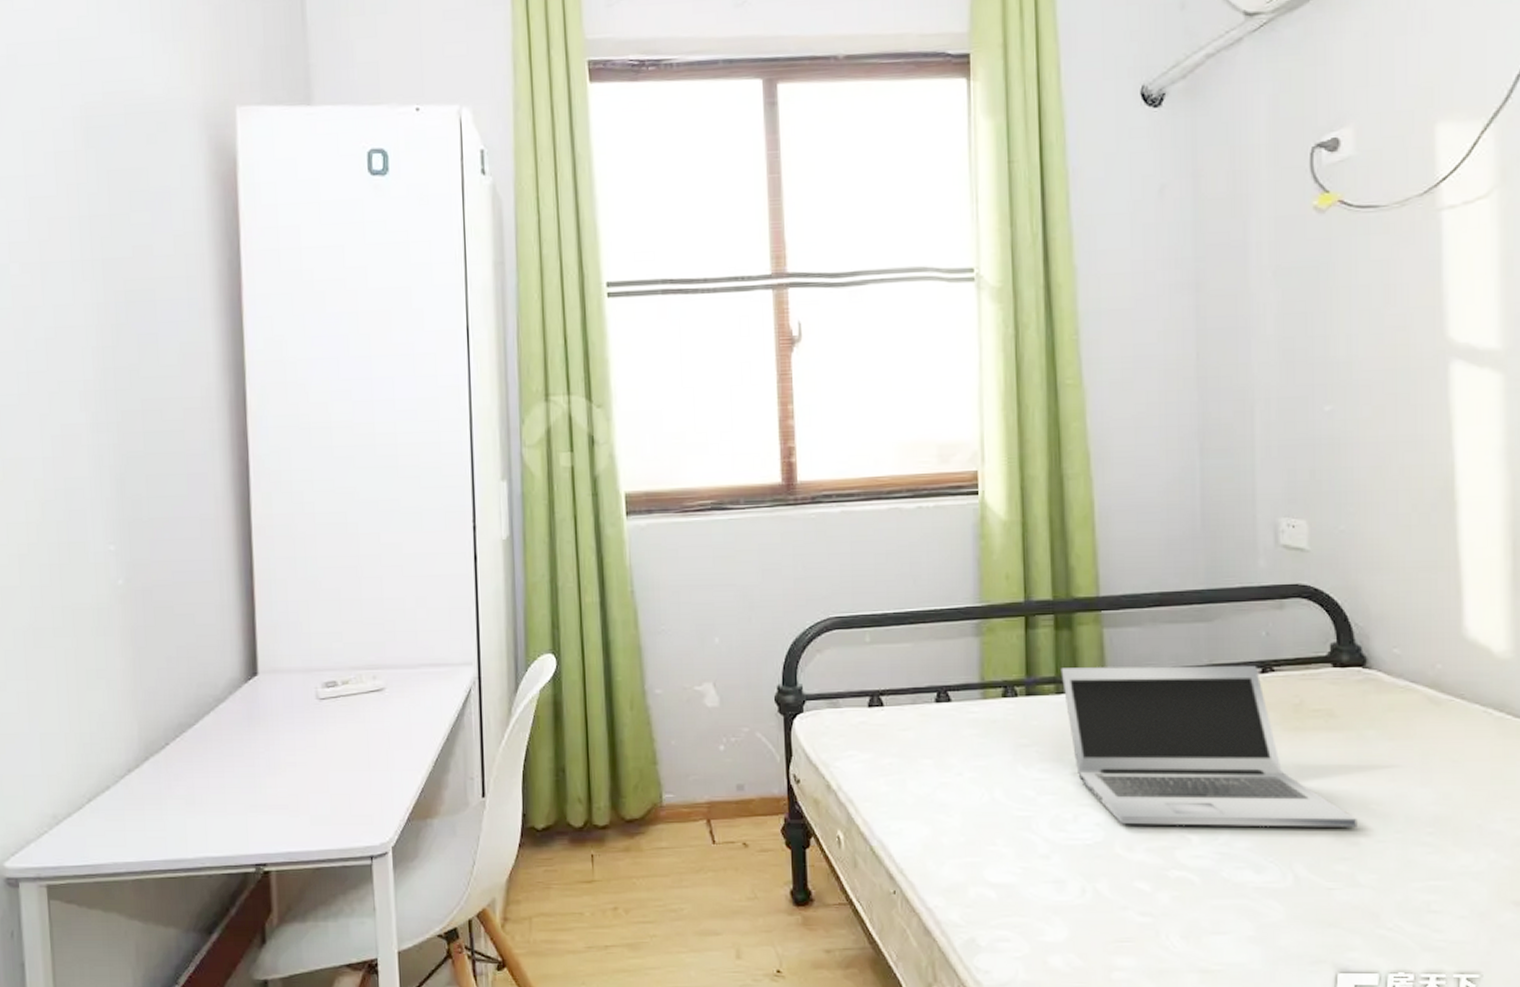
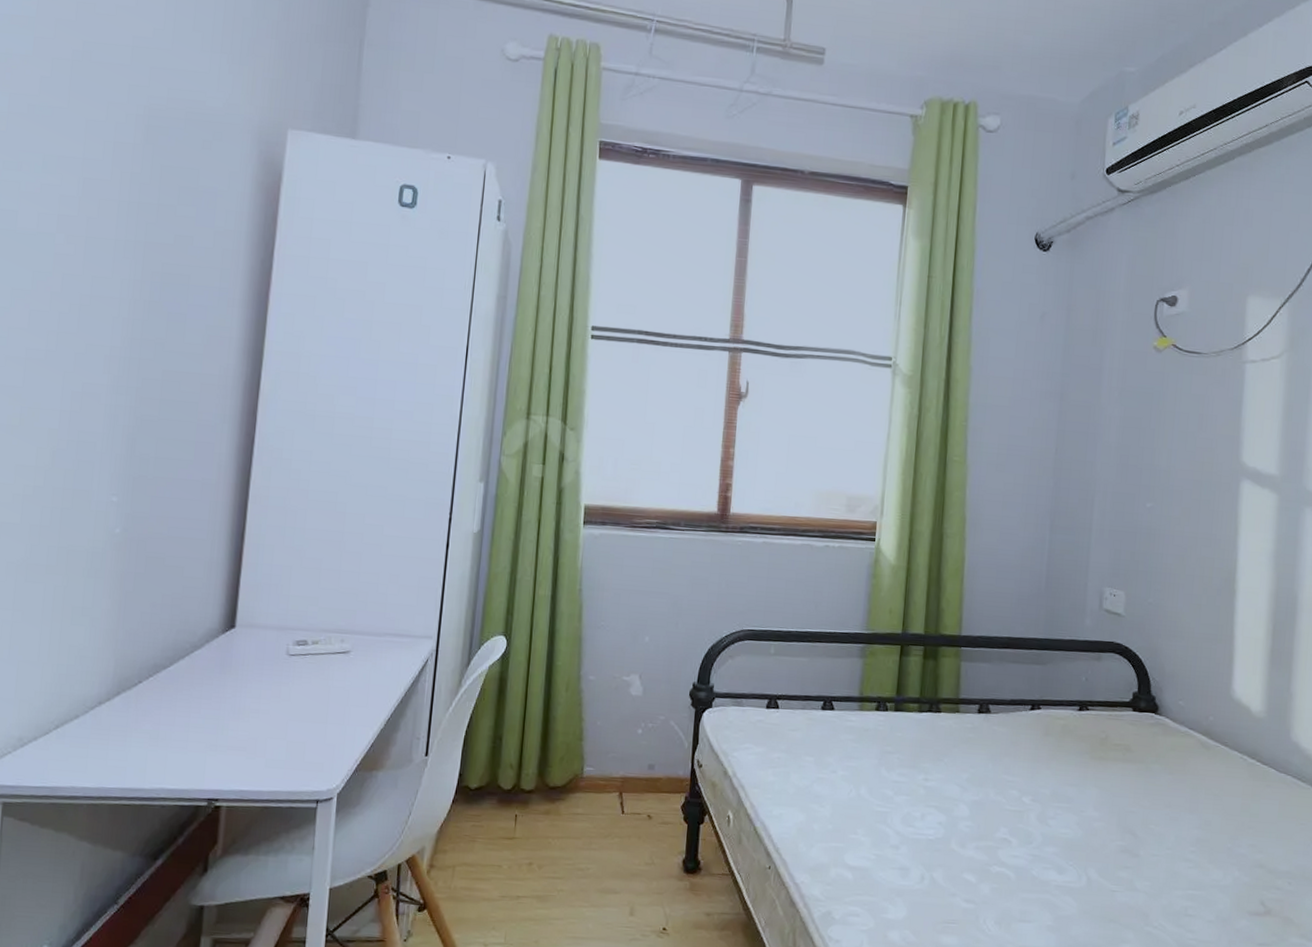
laptop: present [1060,665,1358,827] -> none [924,691,1140,842]

